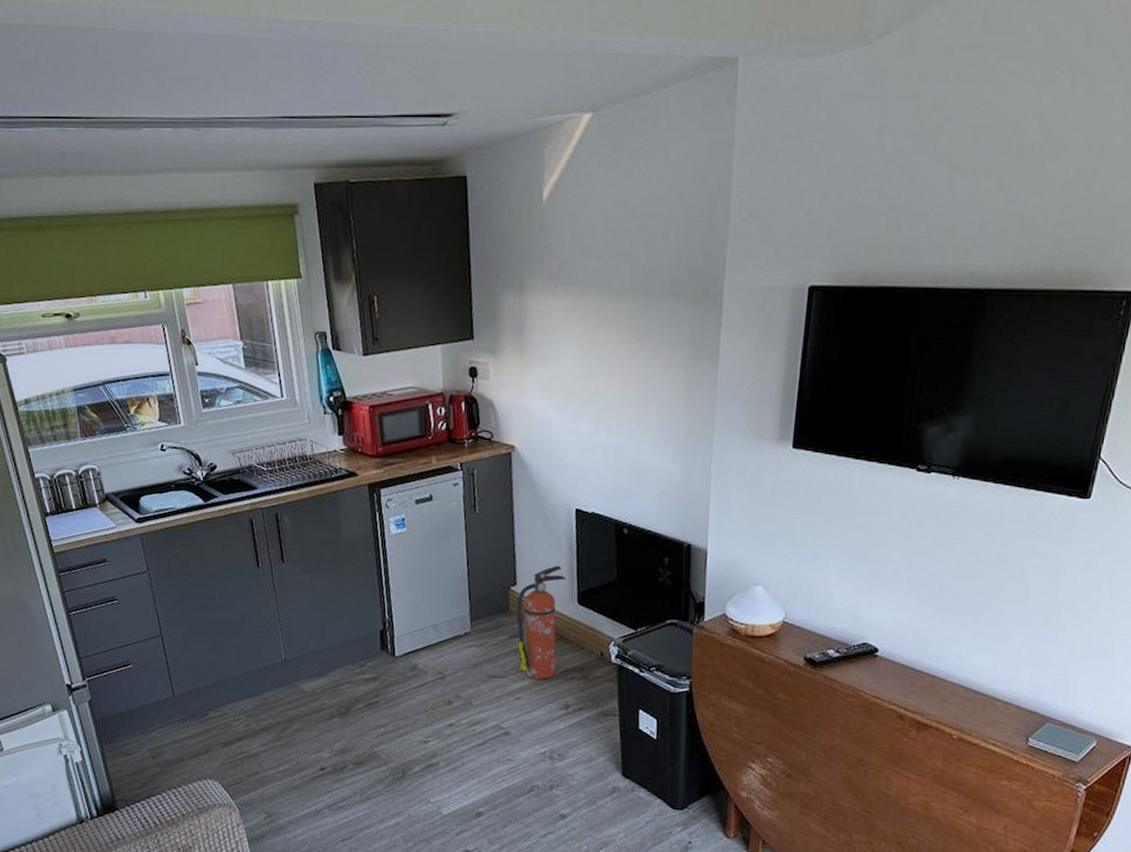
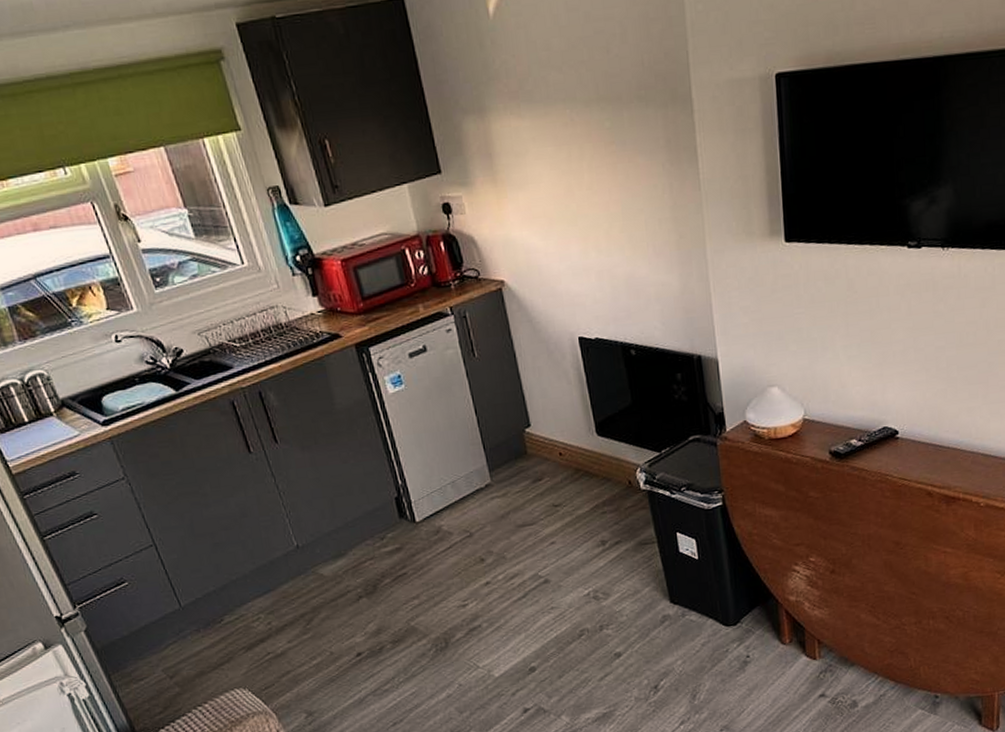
fire extinguisher: present [516,565,566,679] -> none [533,398,587,520]

